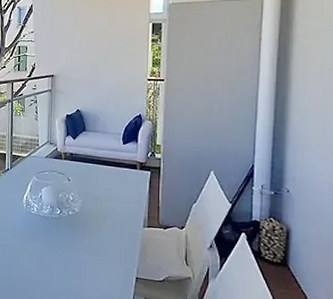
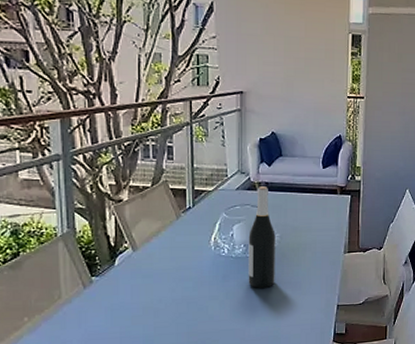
wine bottle: none [53,156,78,248] -> present [248,186,276,288]

